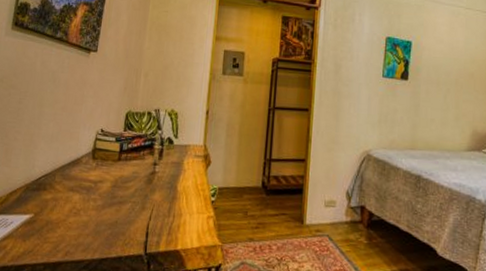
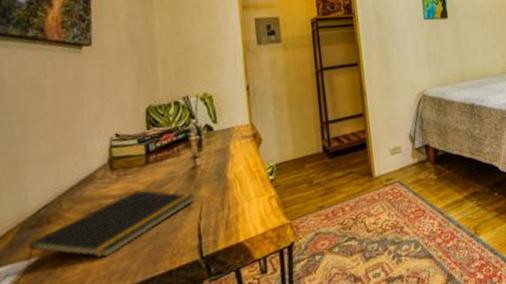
notepad: none [24,181,149,231] -> present [26,189,195,268]

